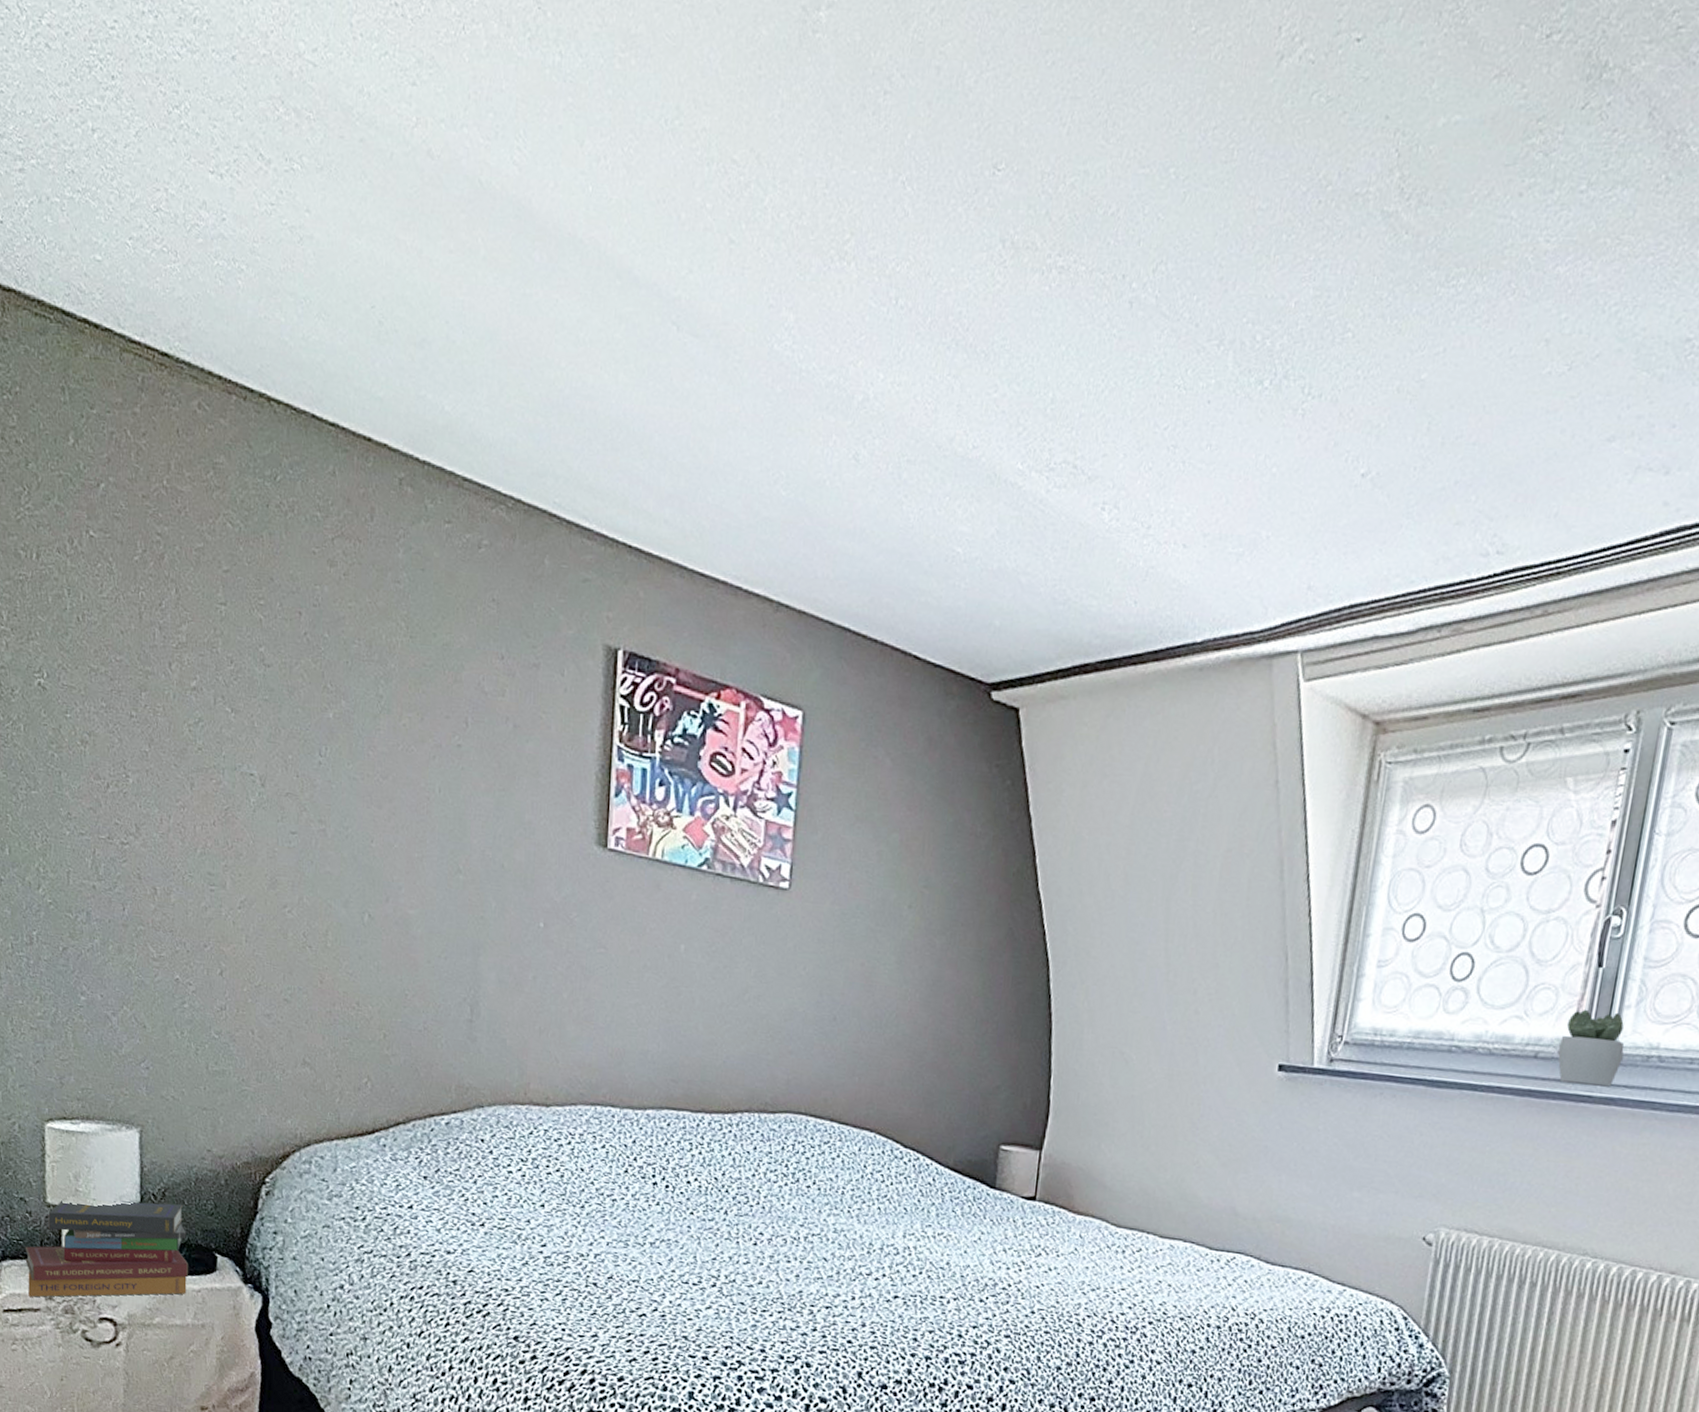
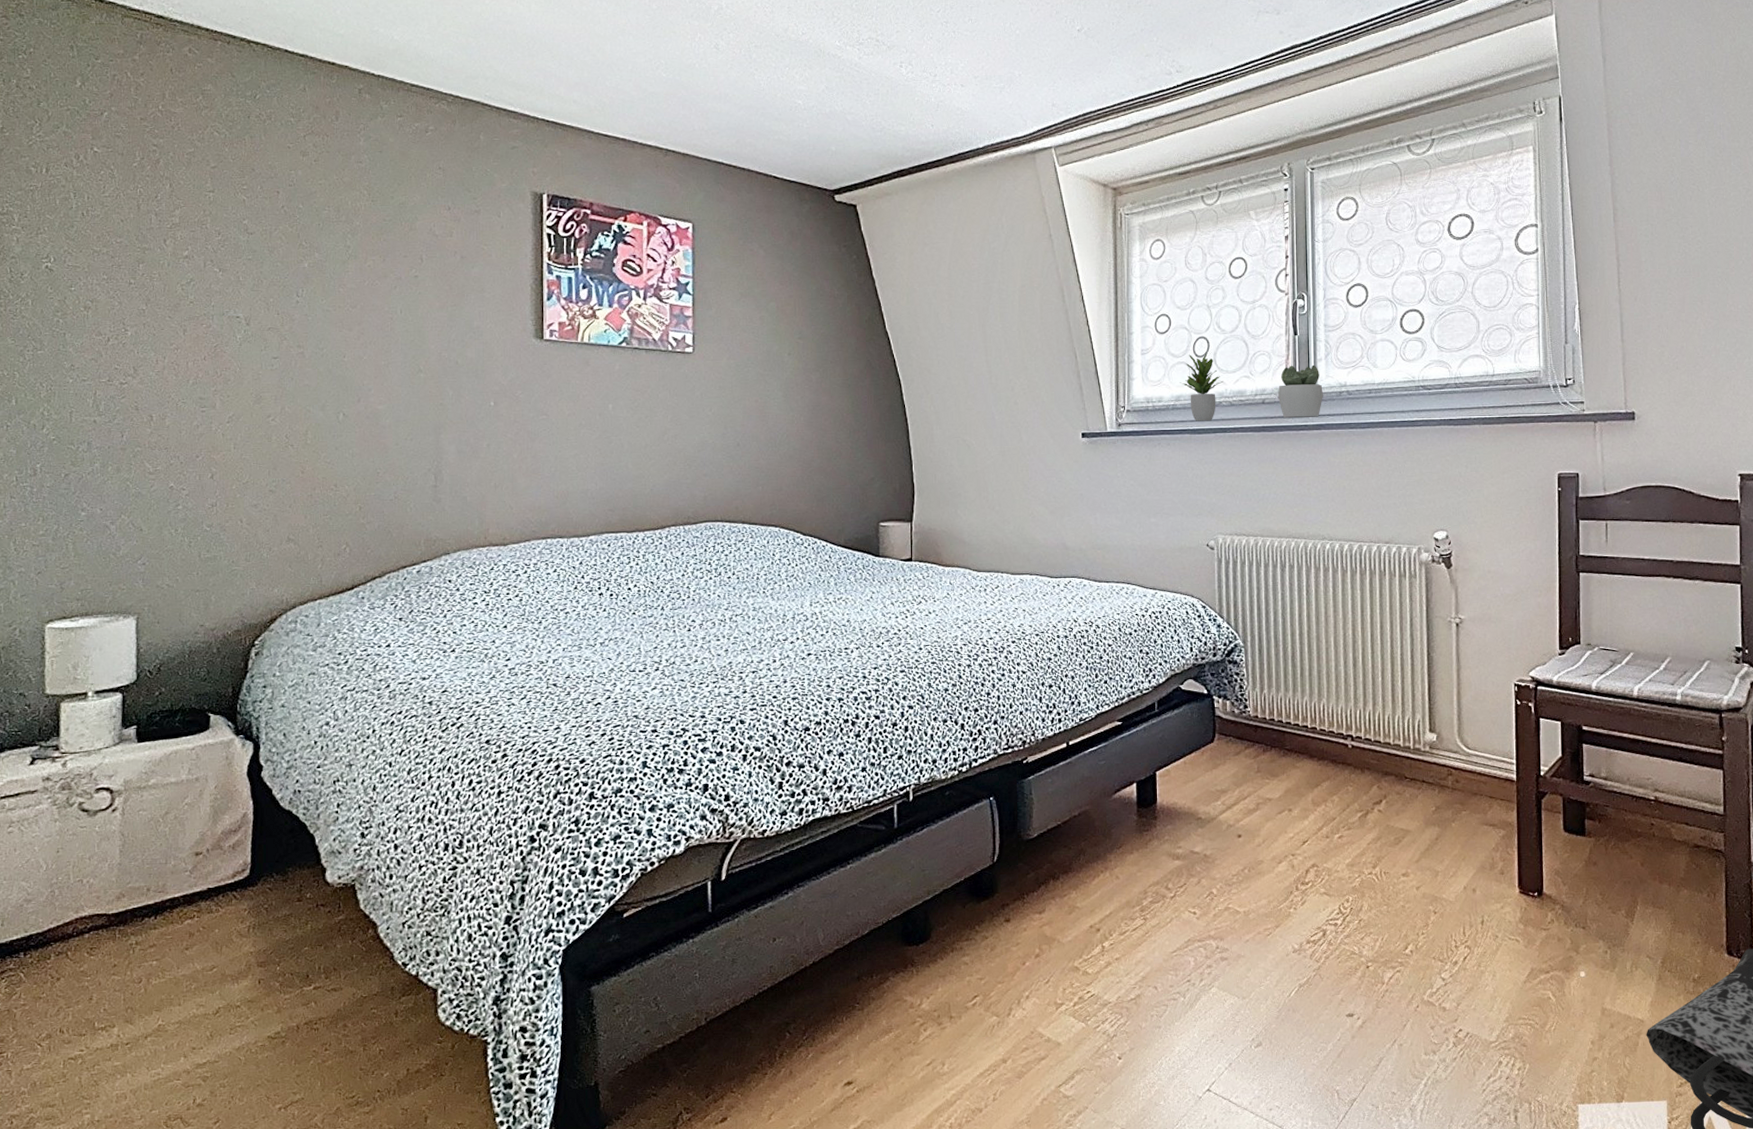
books: present [25,1199,189,1297] -> none [23,676,183,781]
potted plant: none [1423,975,1485,1073] -> present [1180,353,1223,421]

